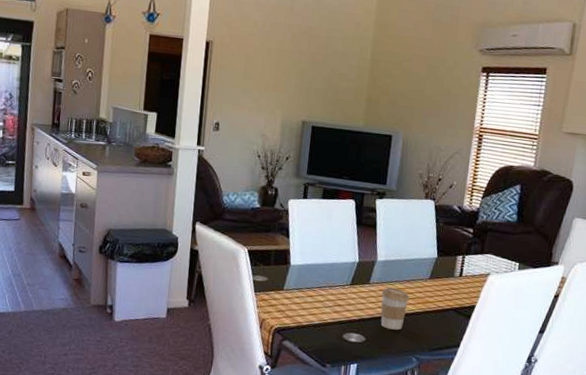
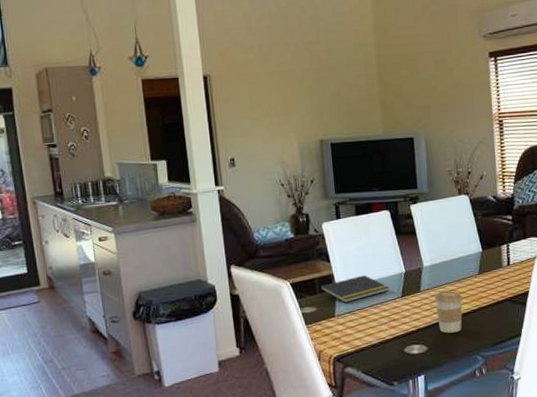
notepad: none [273,256,340,280] -> present [320,275,389,303]

